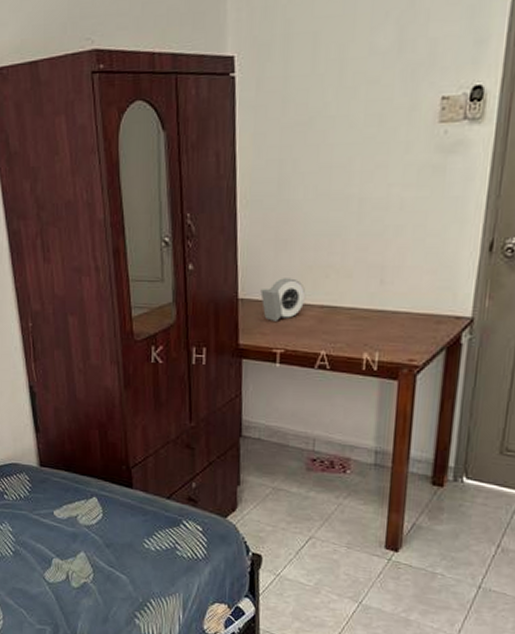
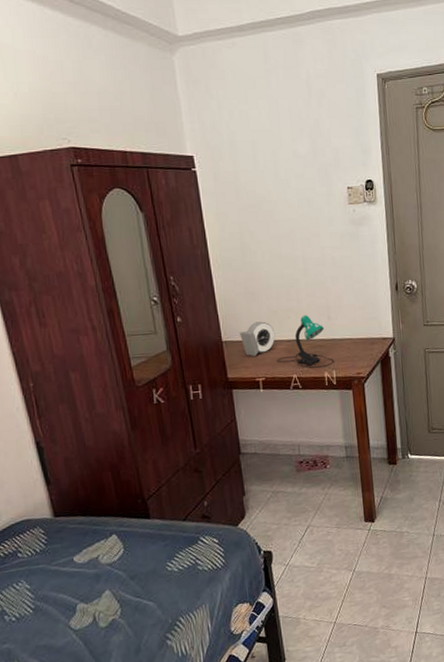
desk lamp: none [302,275,379,346] -> present [276,315,334,368]

